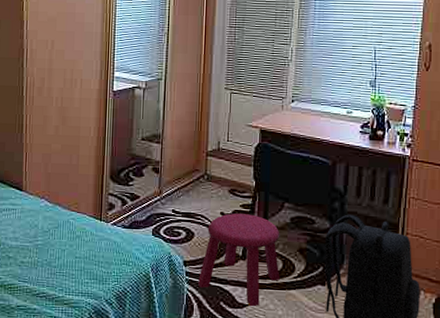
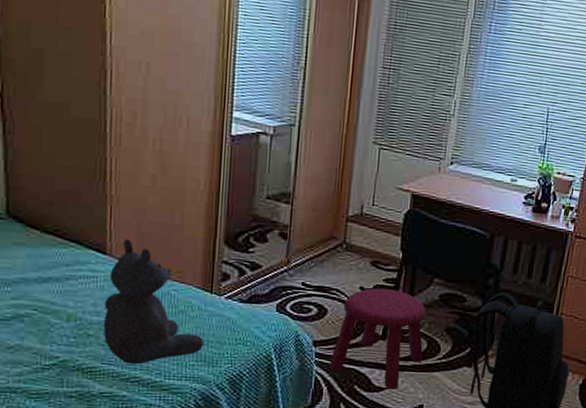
teddy bear: none [19,178,95,282] -> present [103,239,204,365]

